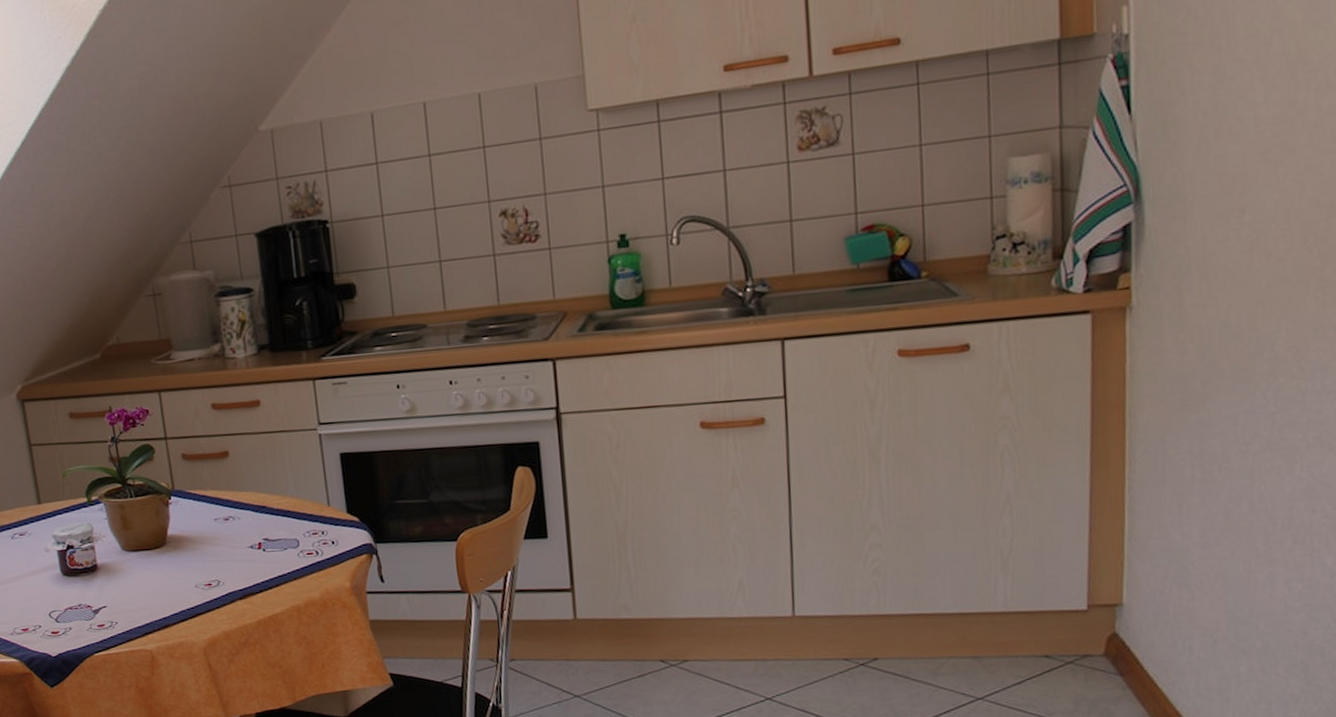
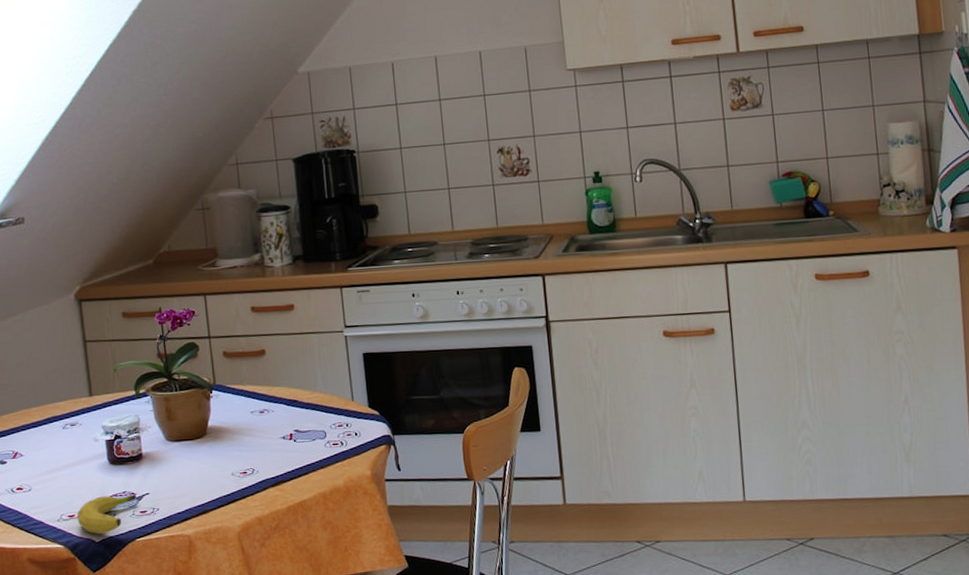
fruit: none [30,607,93,648] -> present [77,494,137,534]

